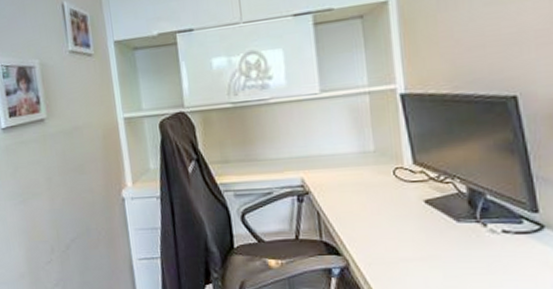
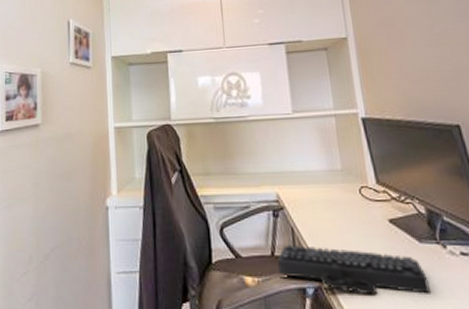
keyboard: none [301,227,465,274] -> present [277,244,431,295]

